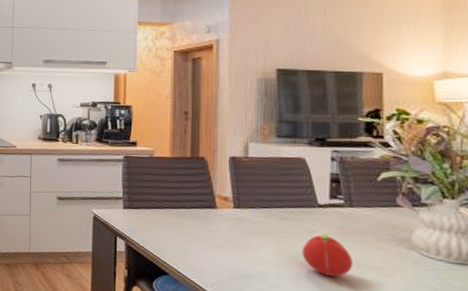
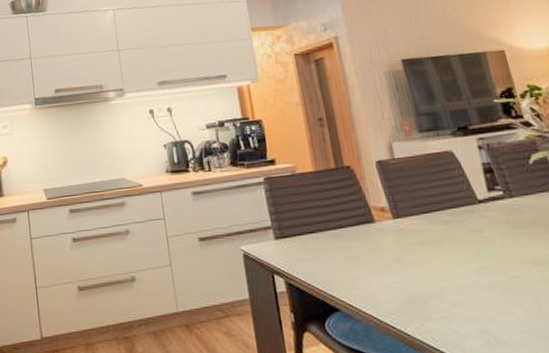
fruit: present [302,233,352,277] -> none [474,231,531,281]

